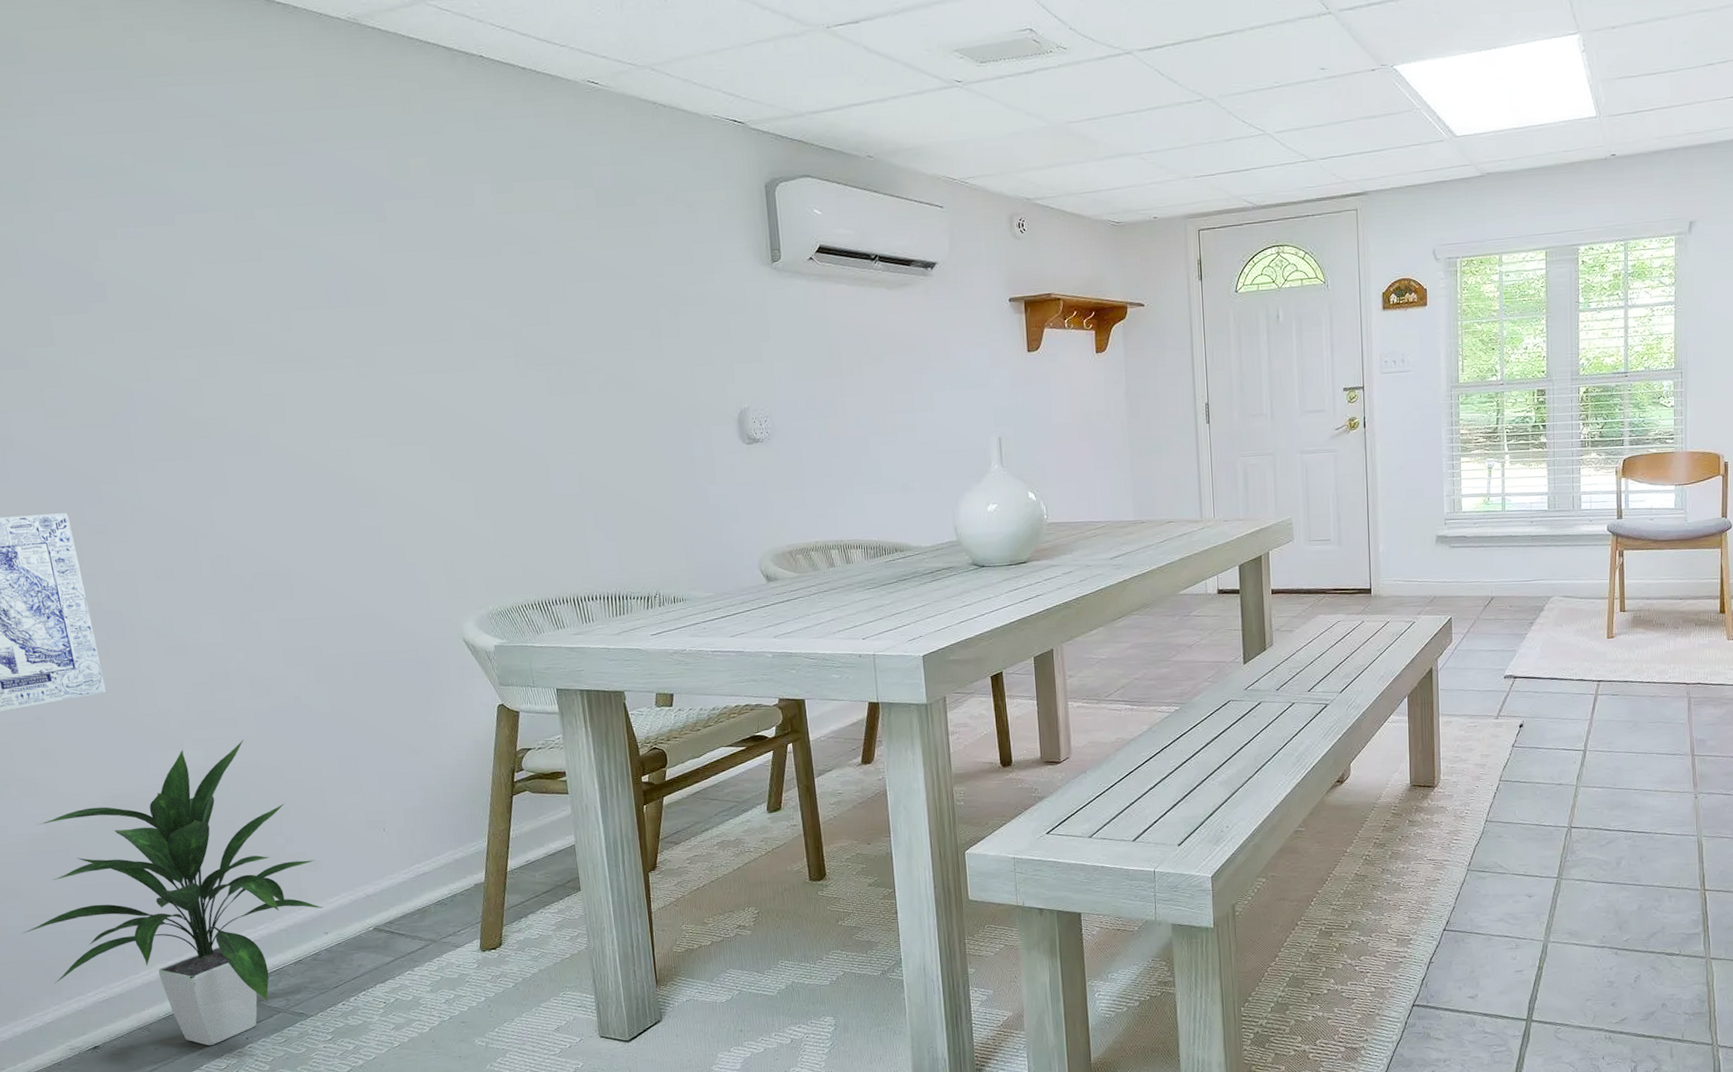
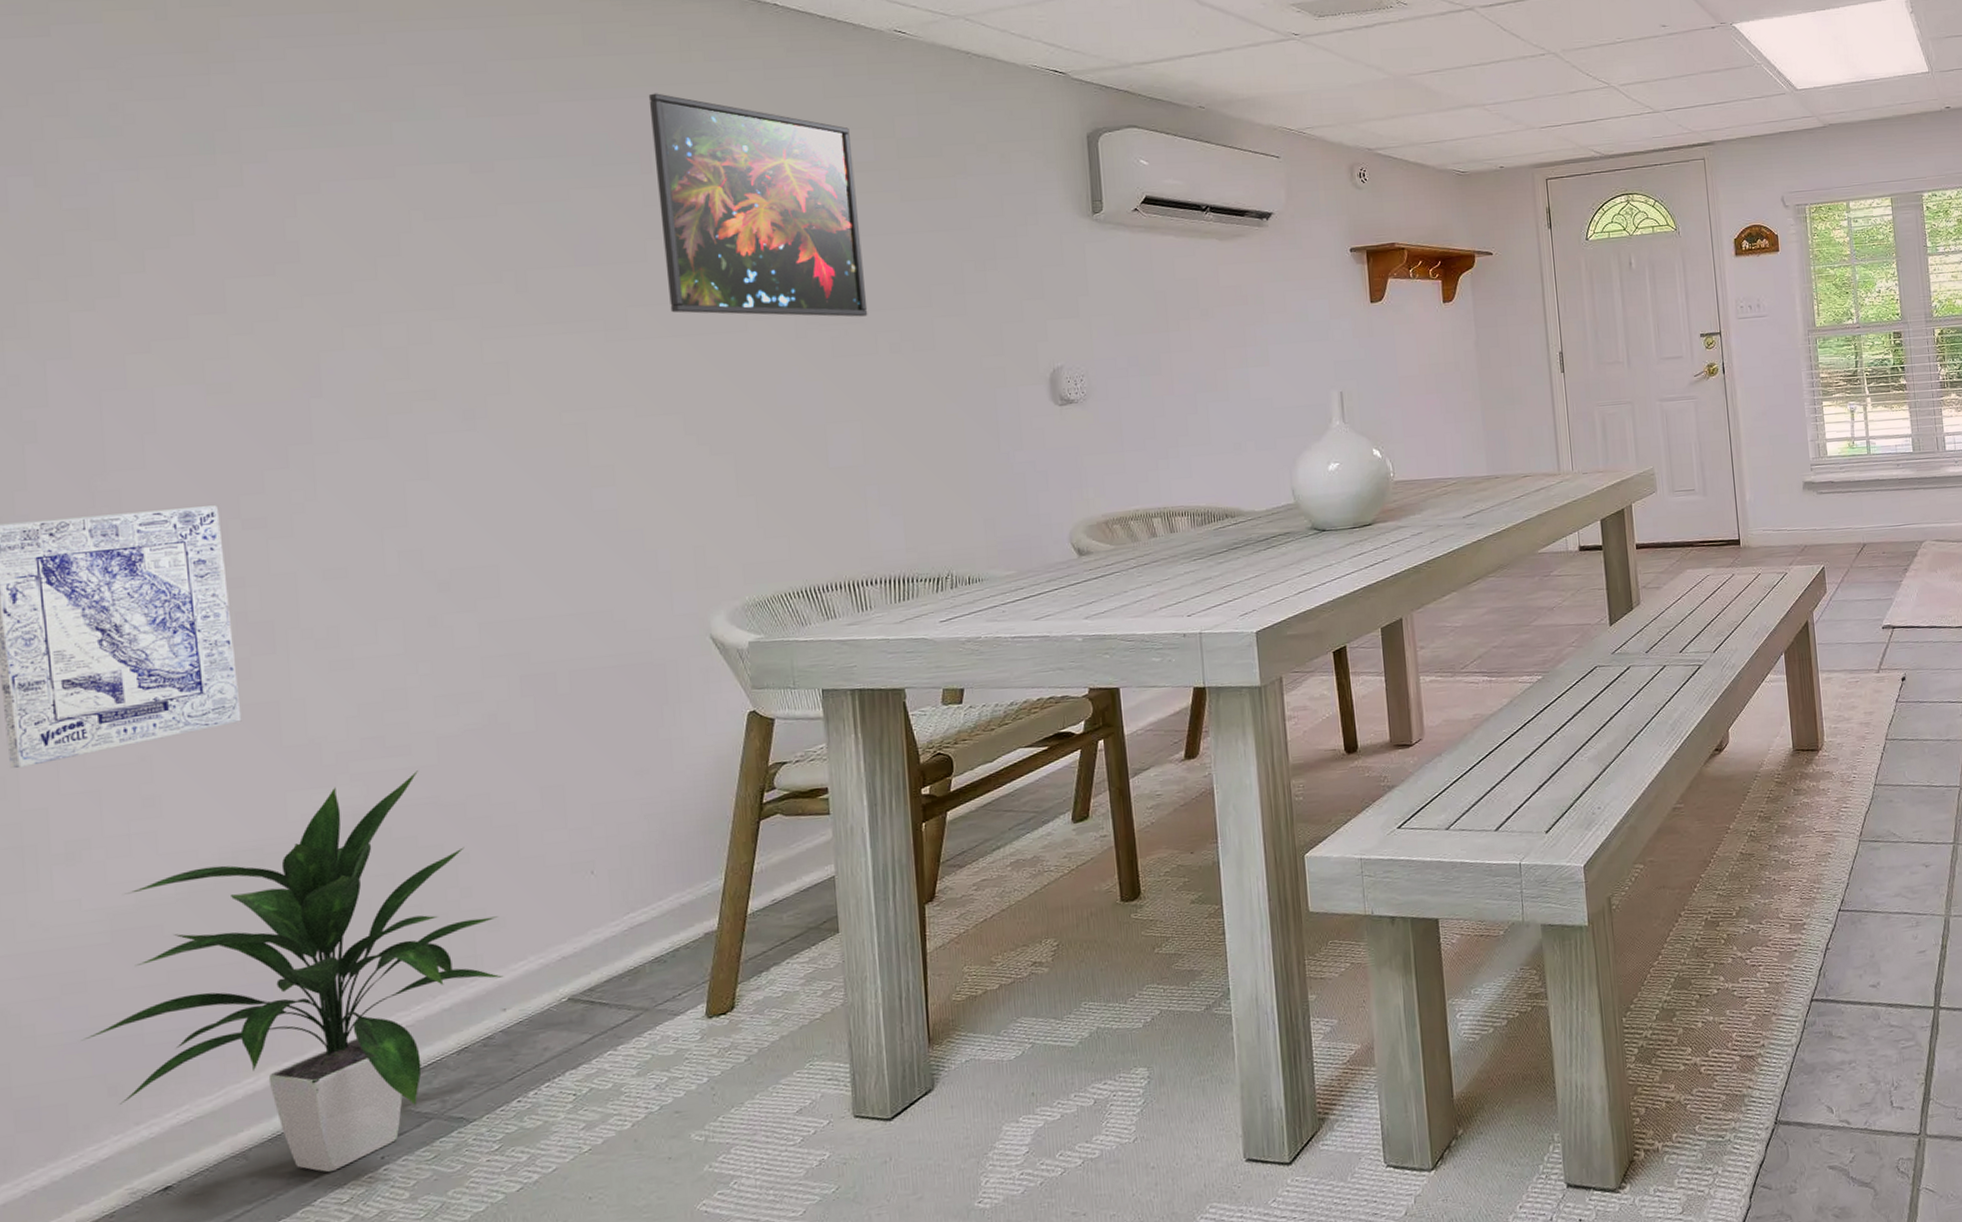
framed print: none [377,144,578,359] -> present [648,93,868,317]

